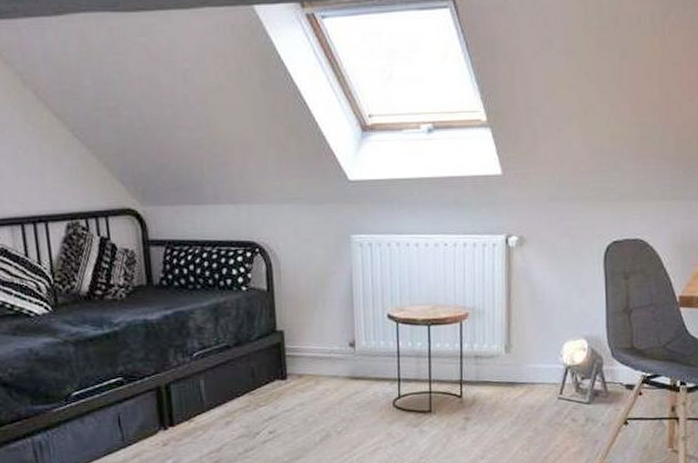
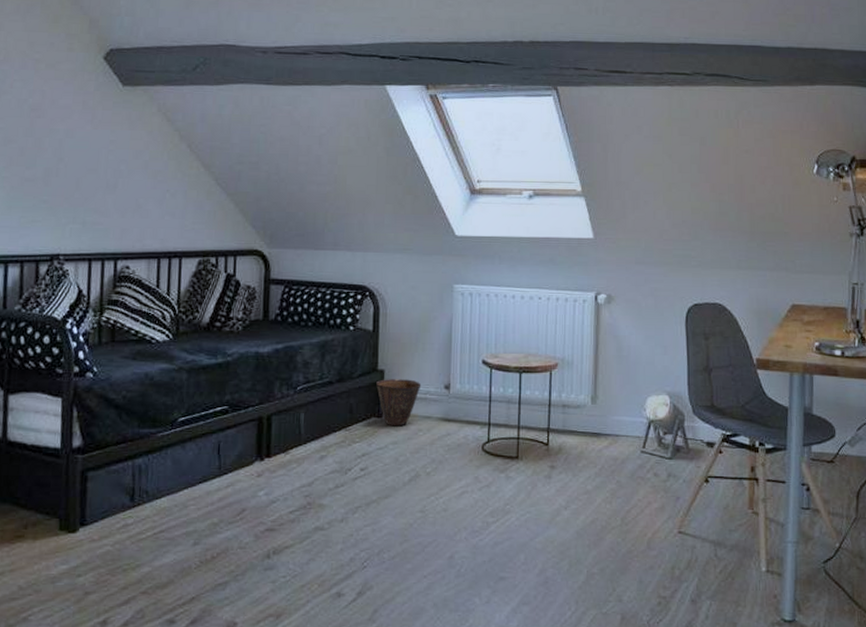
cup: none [276,339,325,388] -> present [376,379,422,427]

